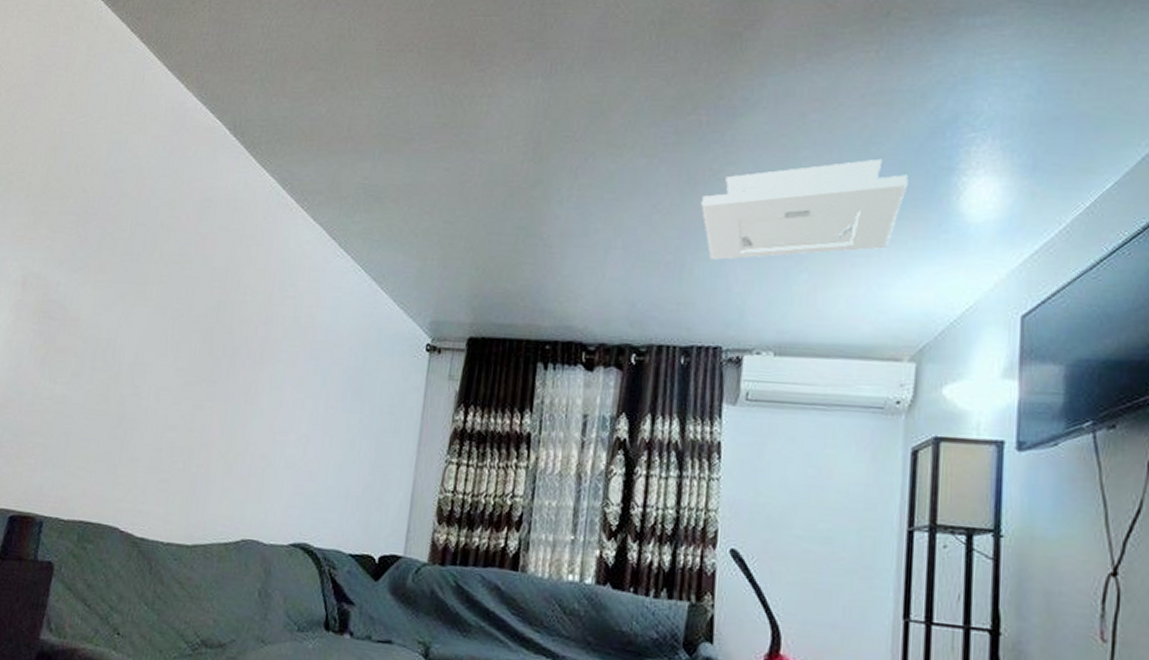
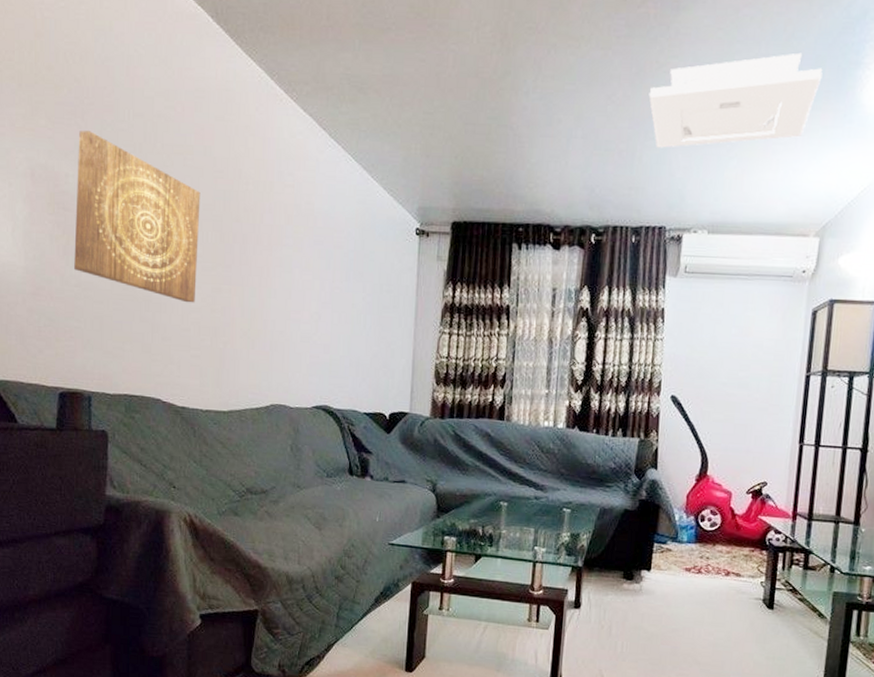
wall art: none [49,240,194,421] -> present [74,131,201,303]

